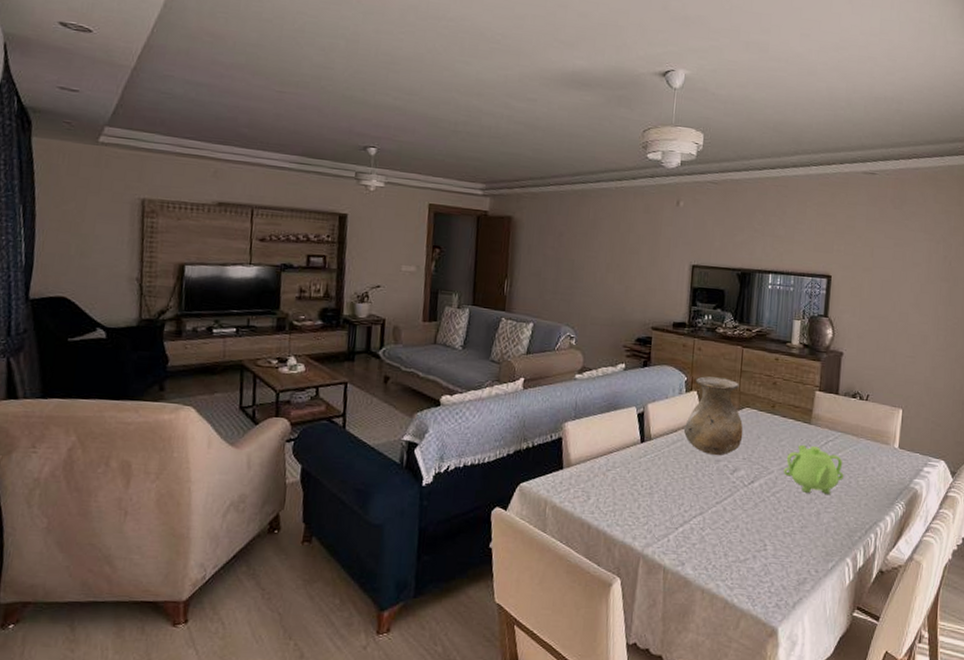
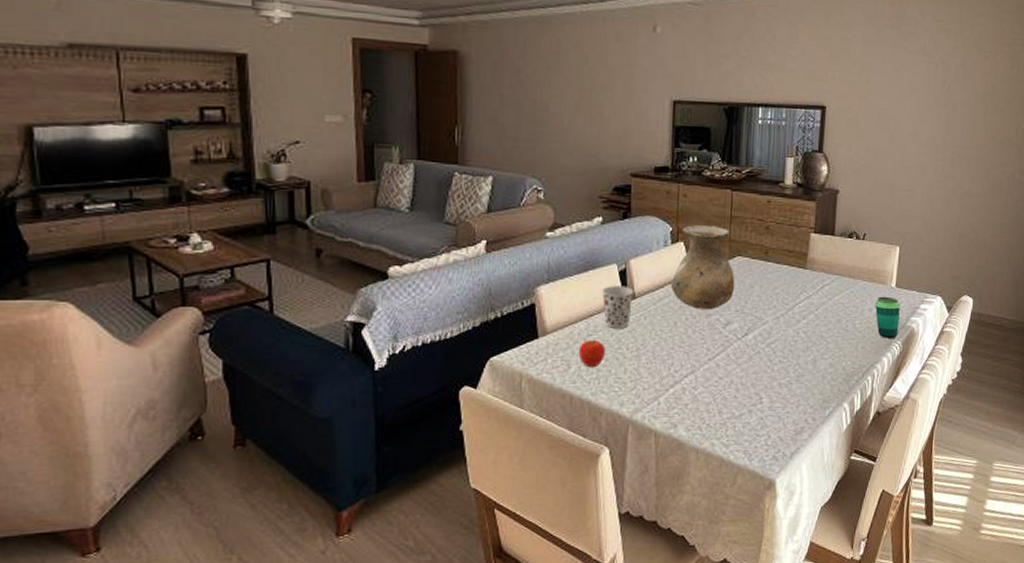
fruit: none [597,474,622,501] -> present [578,339,605,368]
cup: none [621,426,650,466] -> present [602,286,634,328]
teapot: present [784,444,844,494] -> none [779,291,840,340]
cup: none [877,456,905,498] -> present [874,296,902,338]

